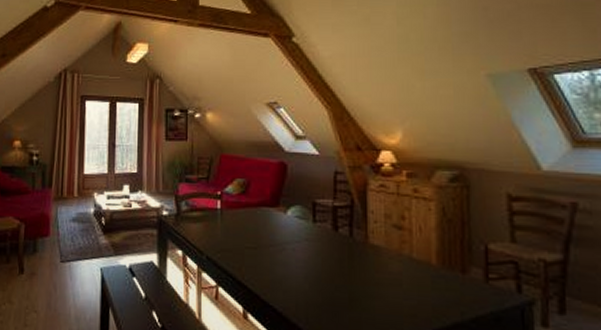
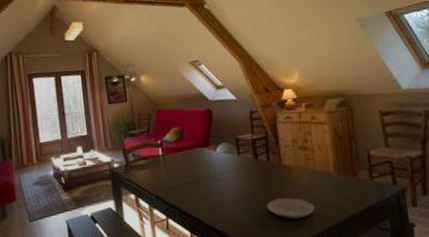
plate: none [343,285,405,316] -> present [267,197,315,219]

